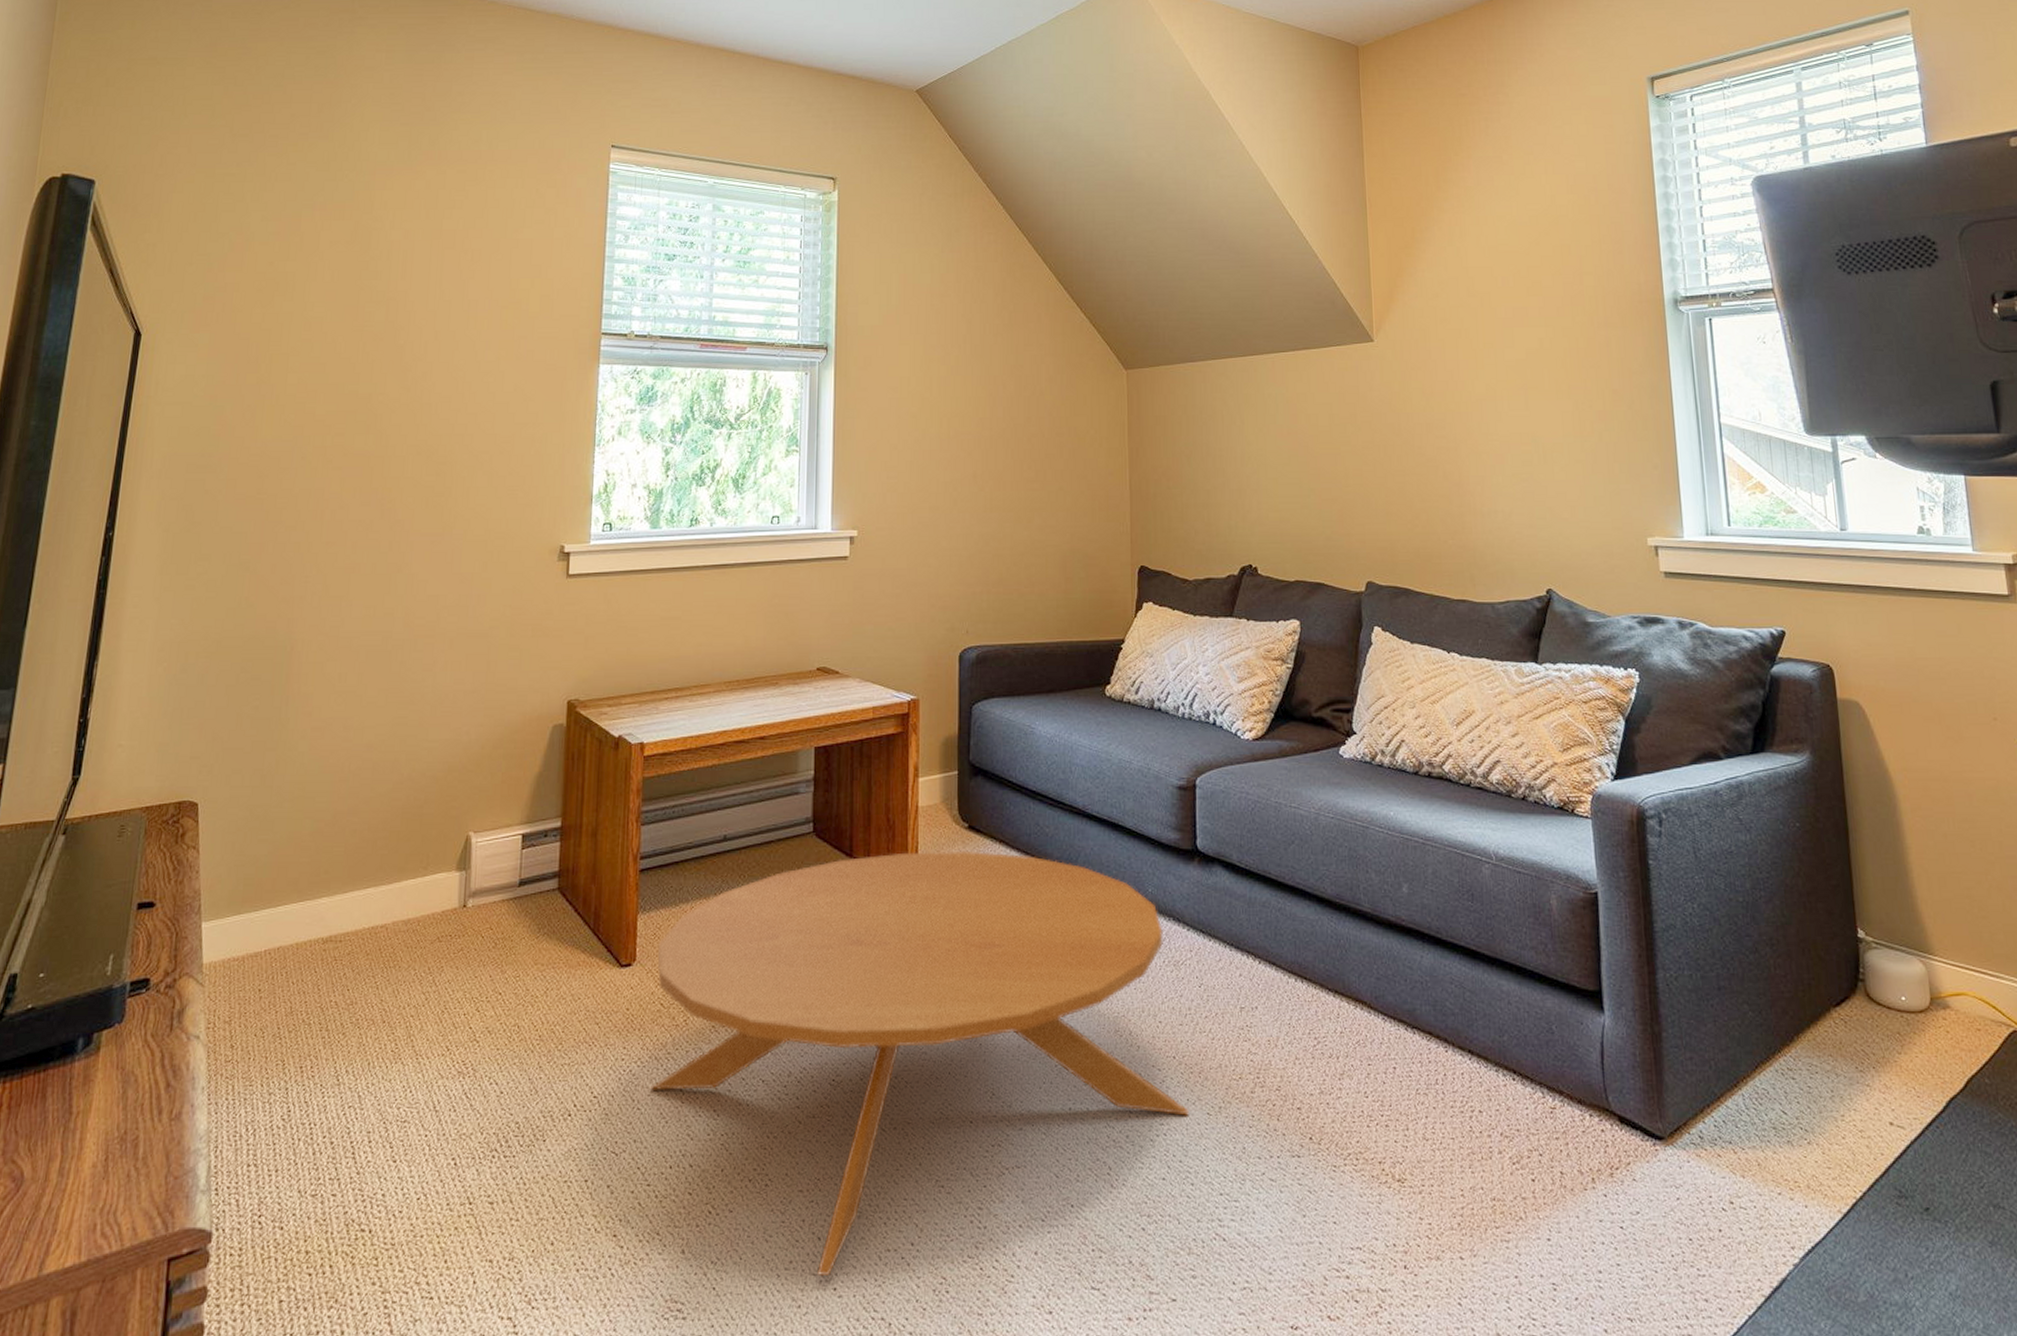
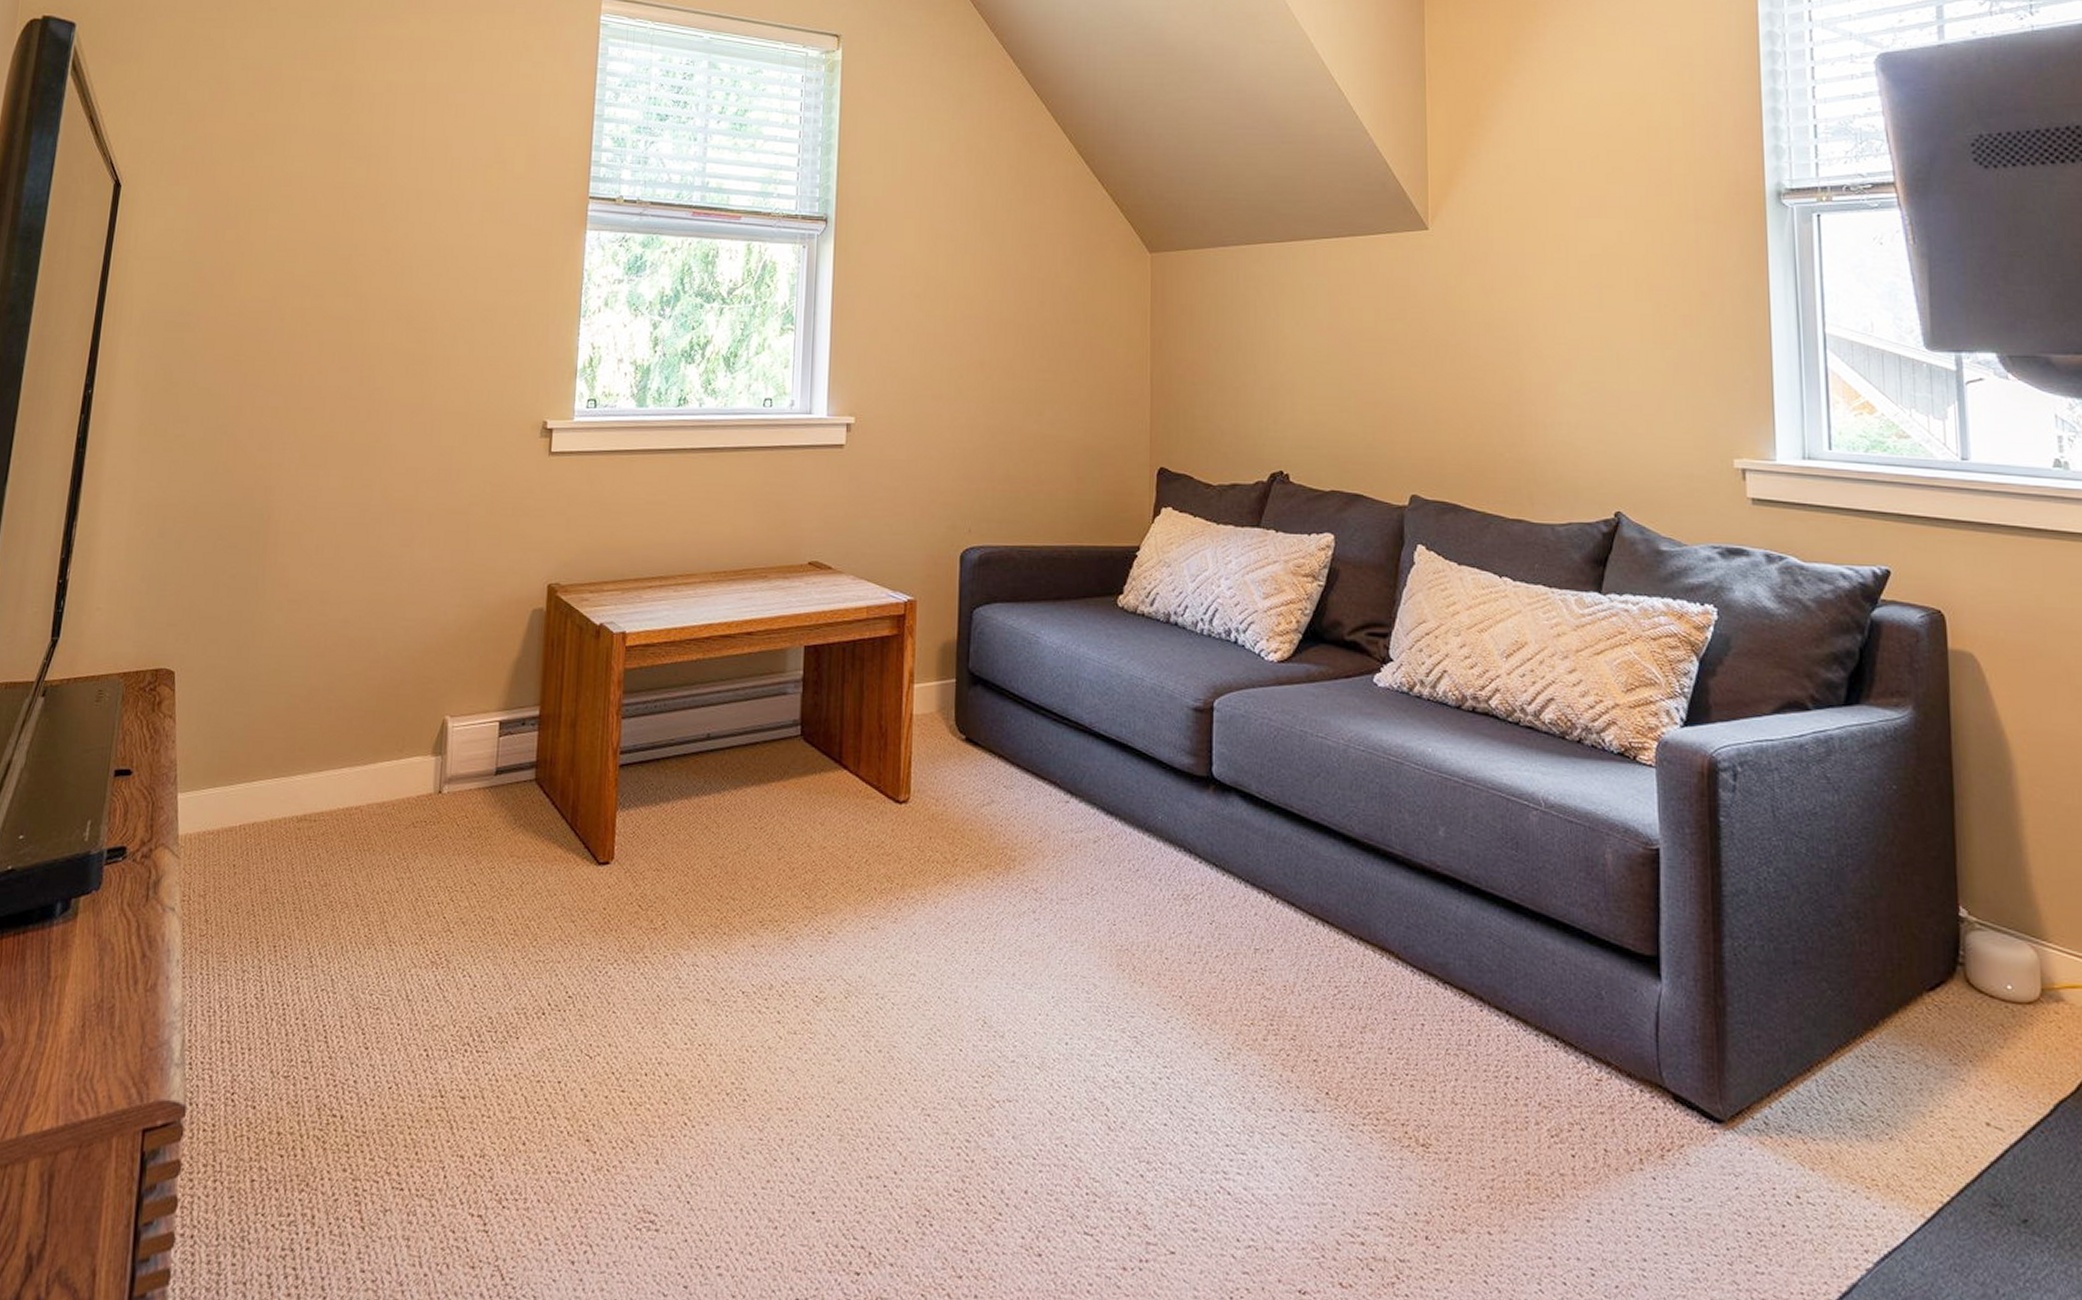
coffee table: present [650,850,1189,1277] -> none [627,762,1195,1199]

